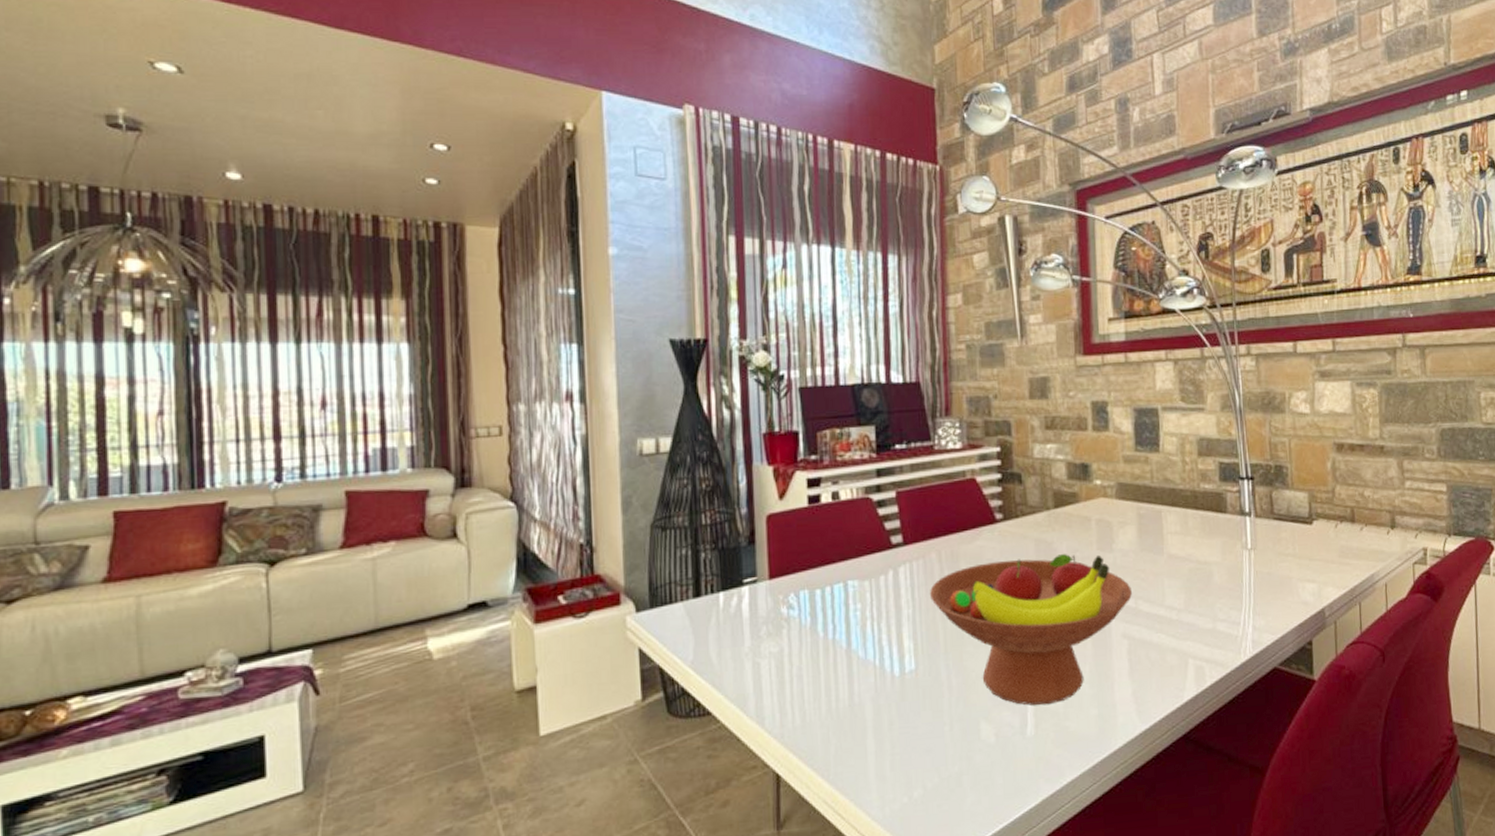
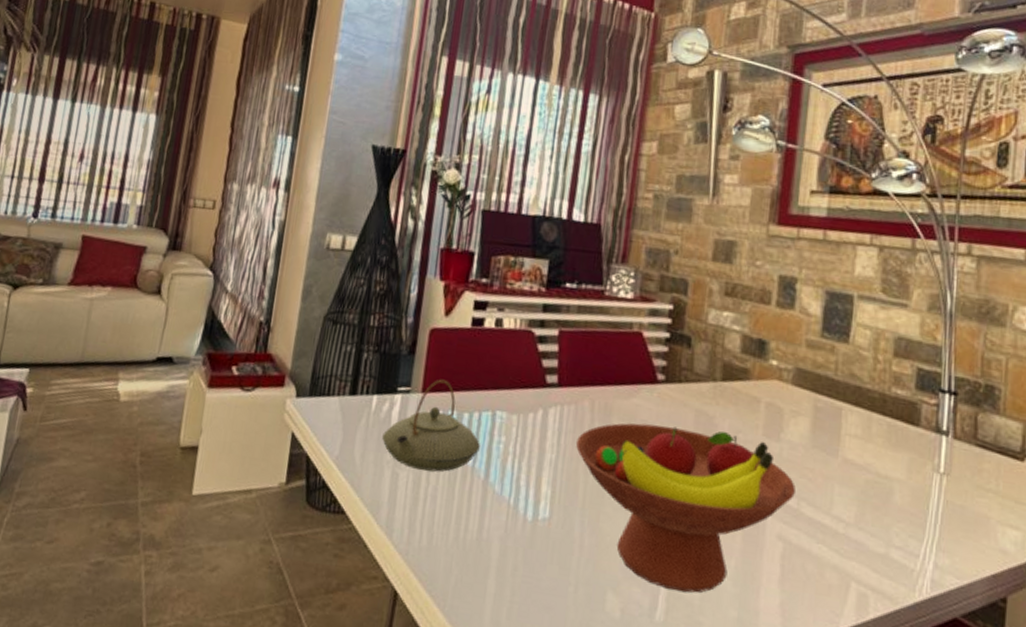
teapot: none [736,562,837,655] -> present [382,379,480,472]

